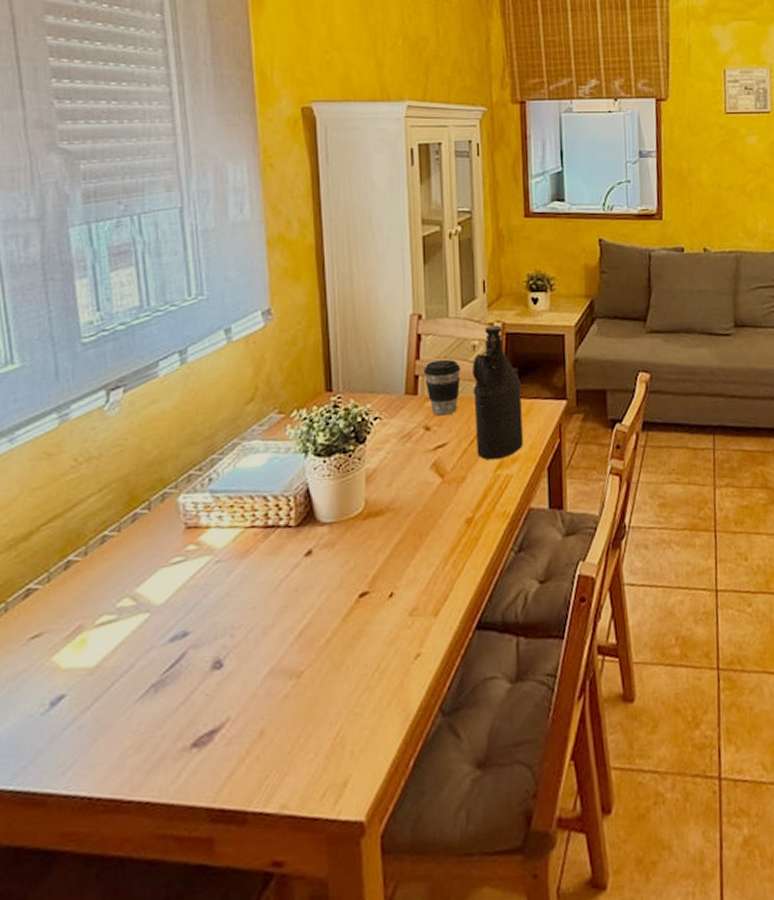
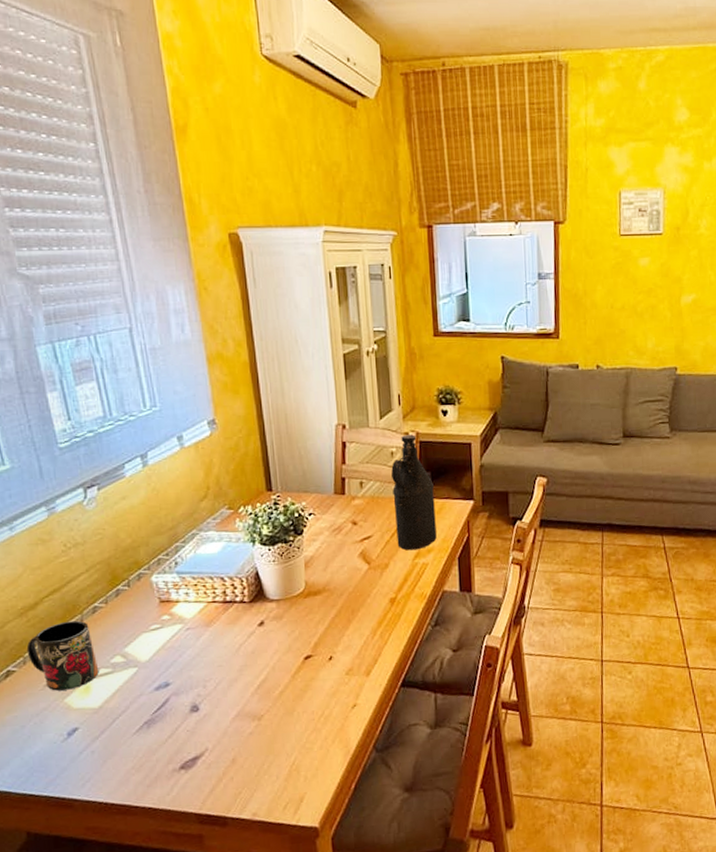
mug: none [11,553,101,646] -> present [26,620,99,691]
coffee cup: present [423,359,461,416] -> none [349,464,382,513]

